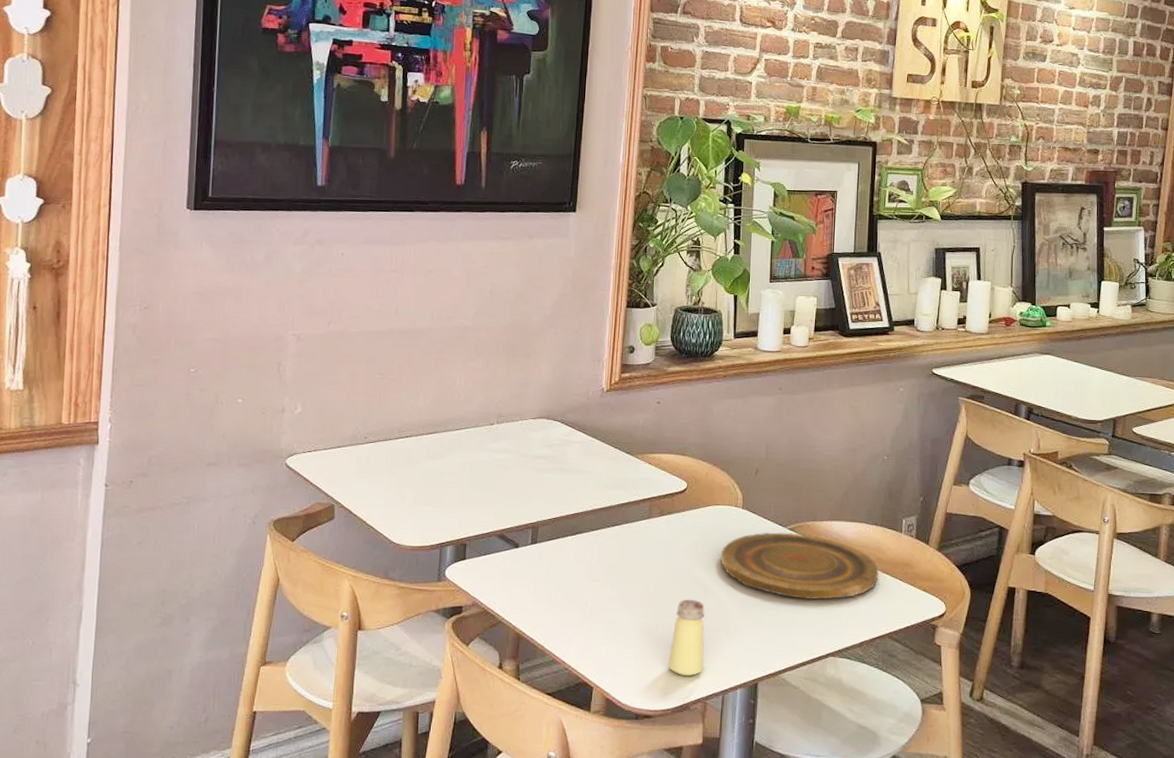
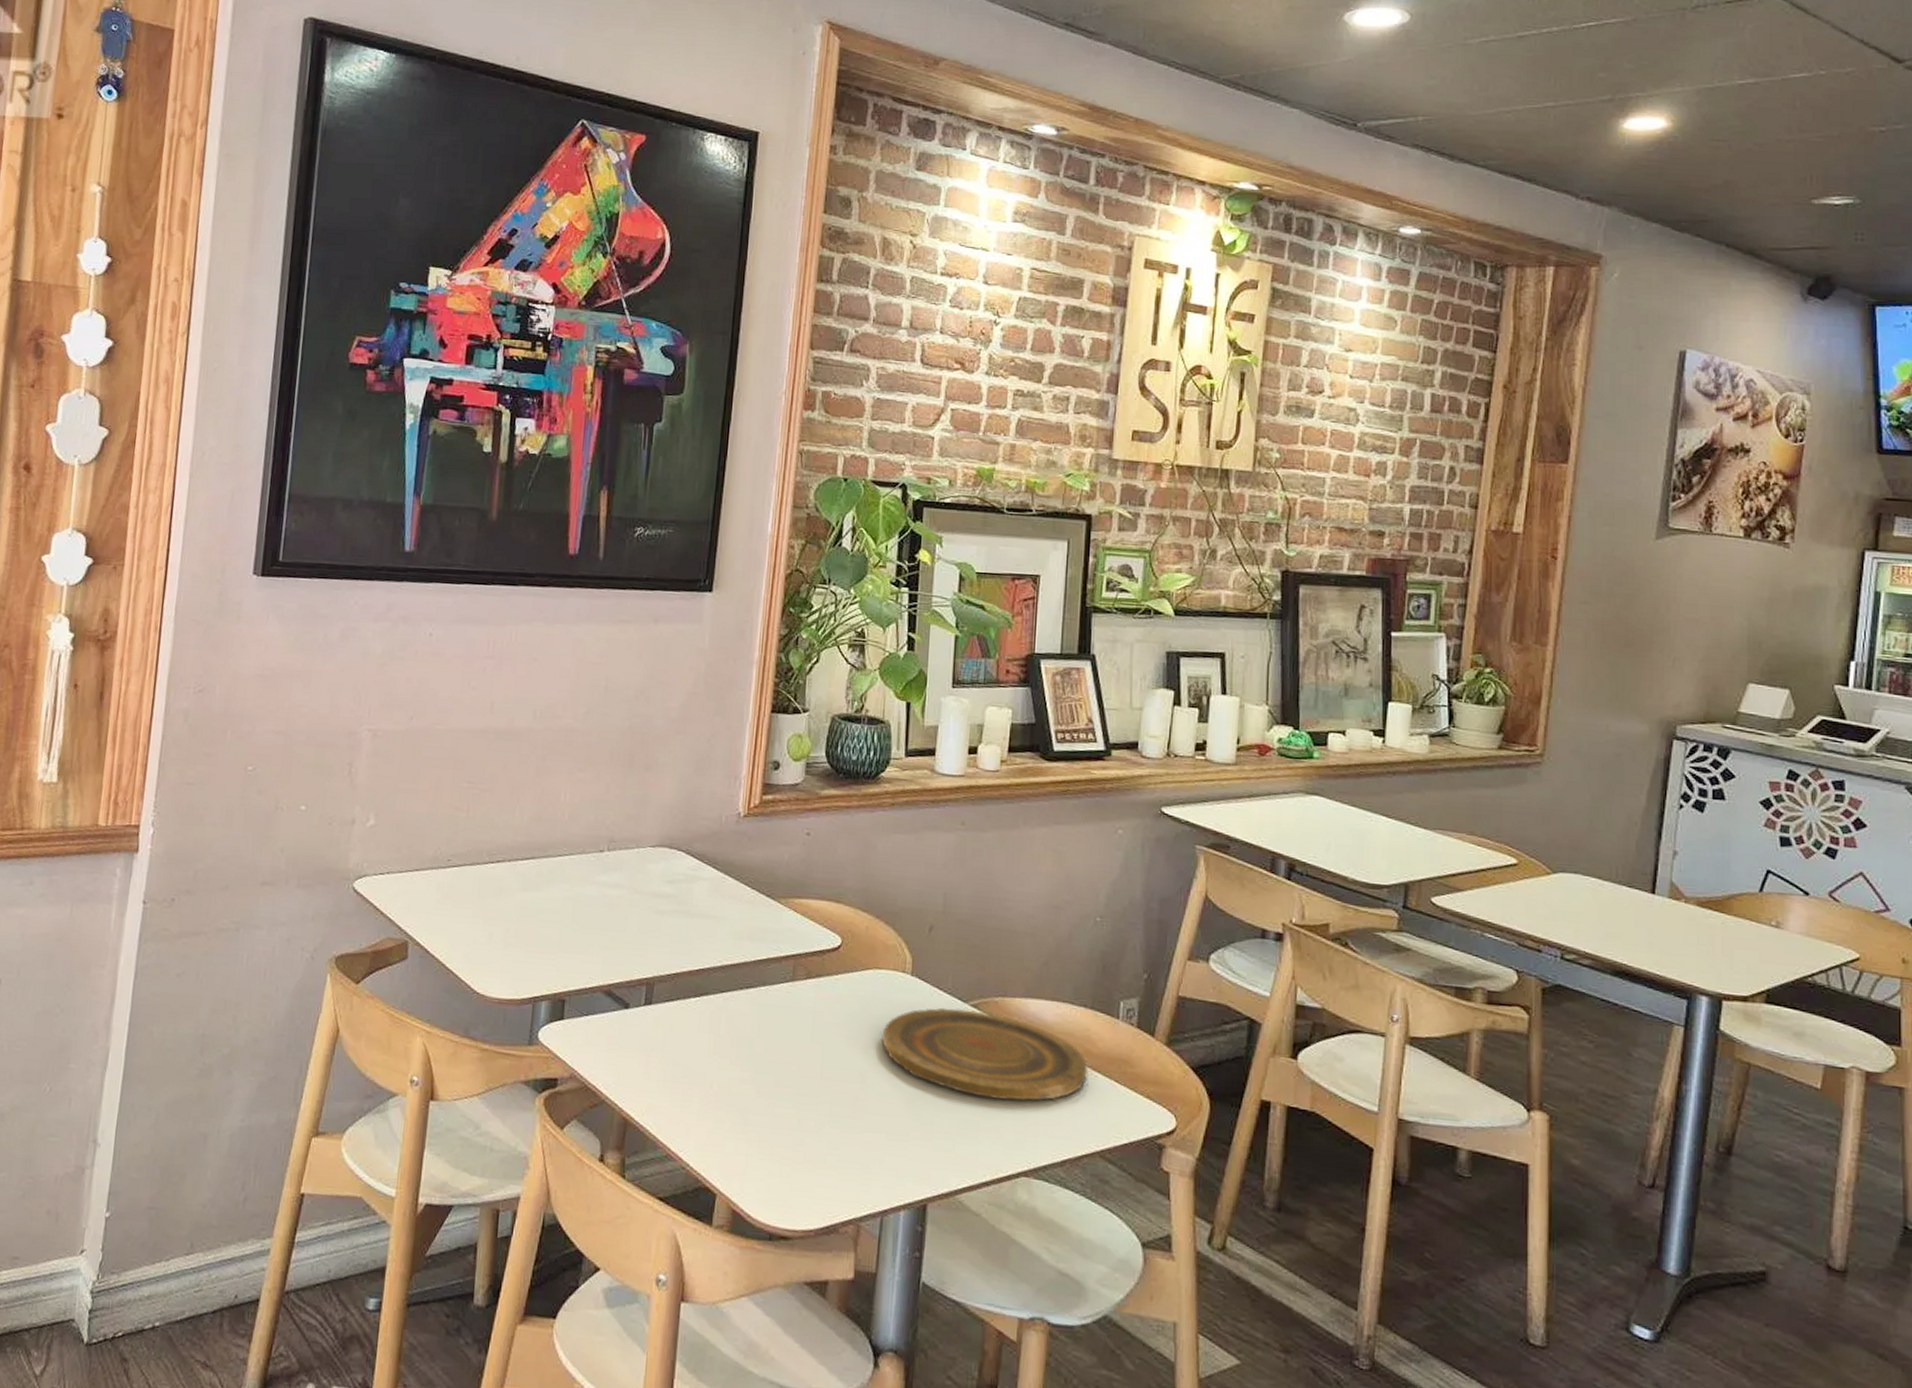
saltshaker: present [668,599,706,676] -> none [812,1088,862,1189]

